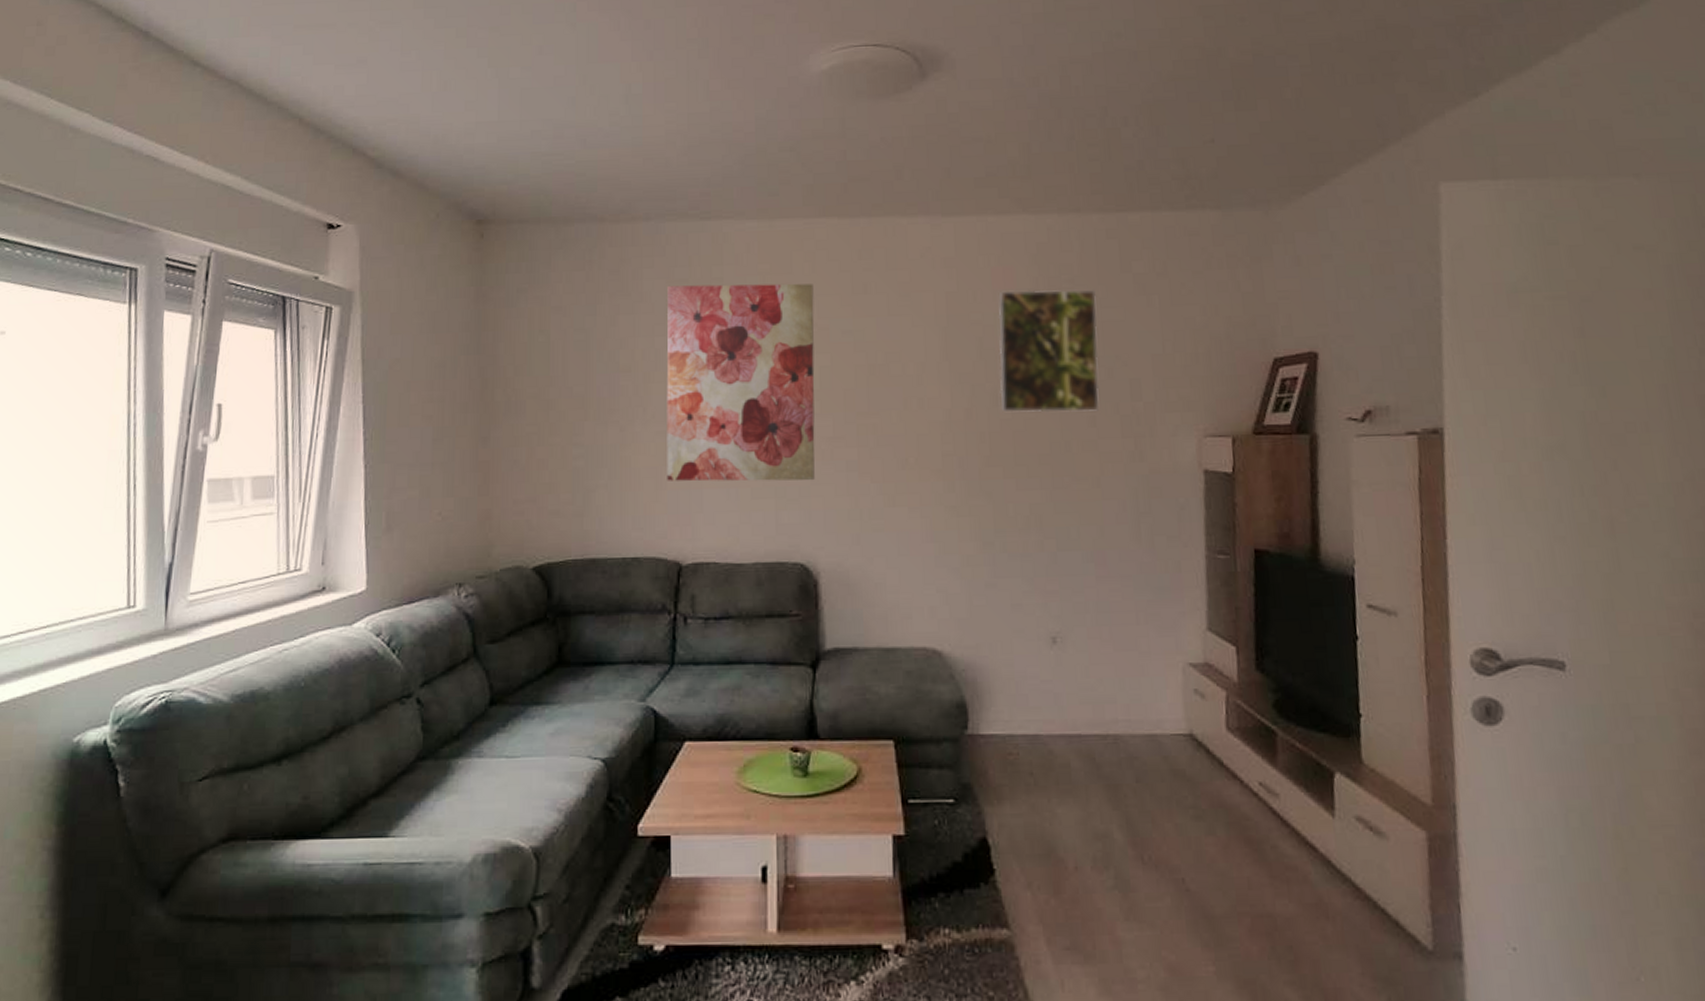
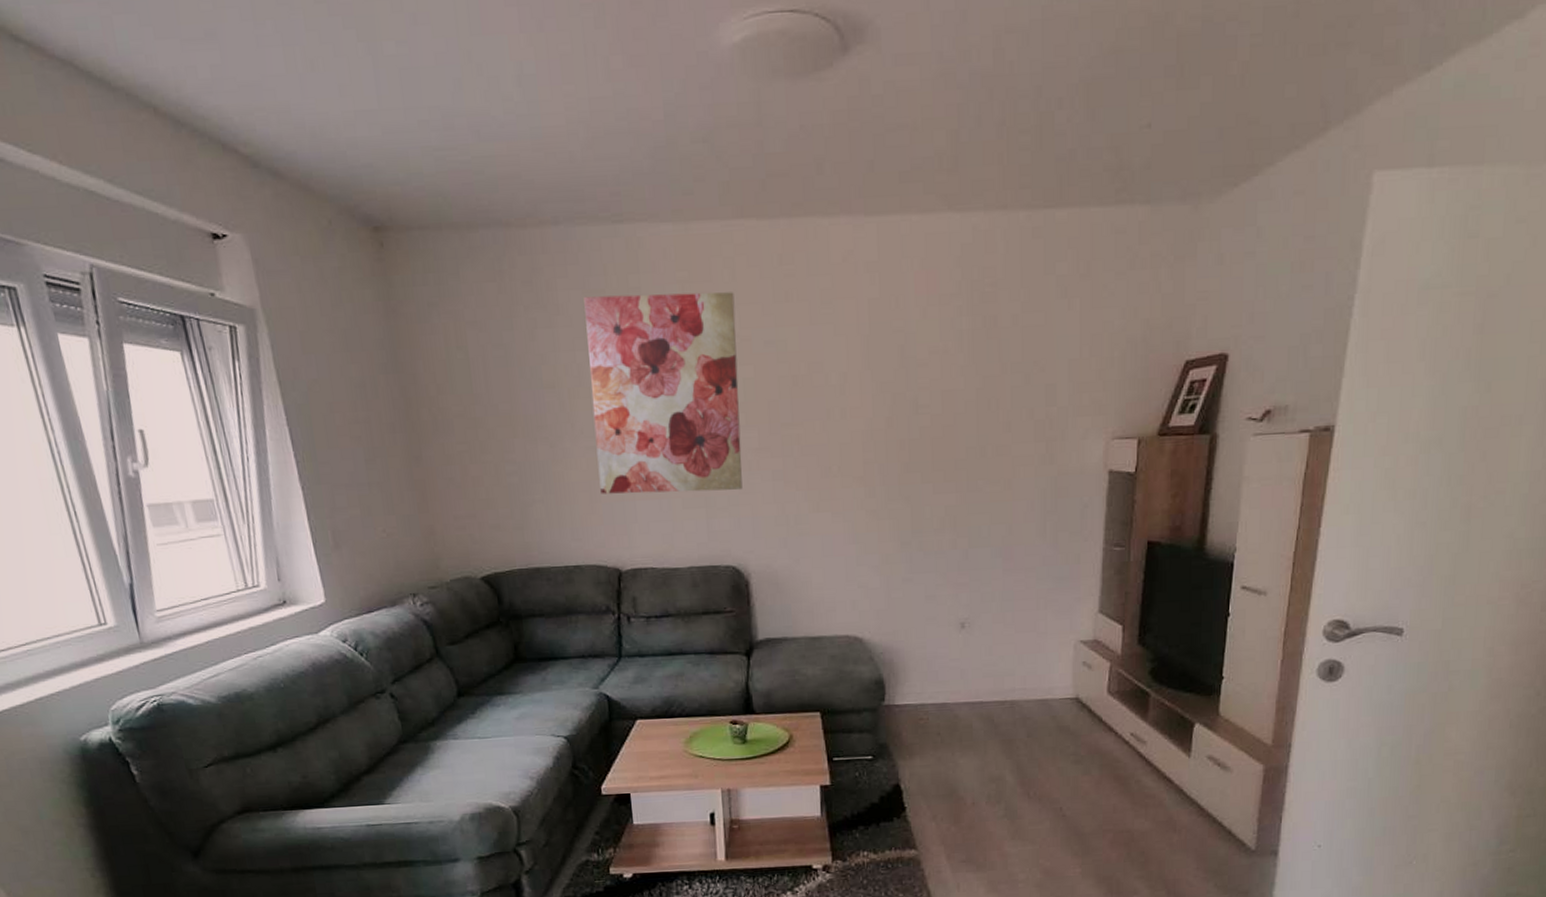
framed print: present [998,289,1100,413] -> none [920,292,1019,420]

